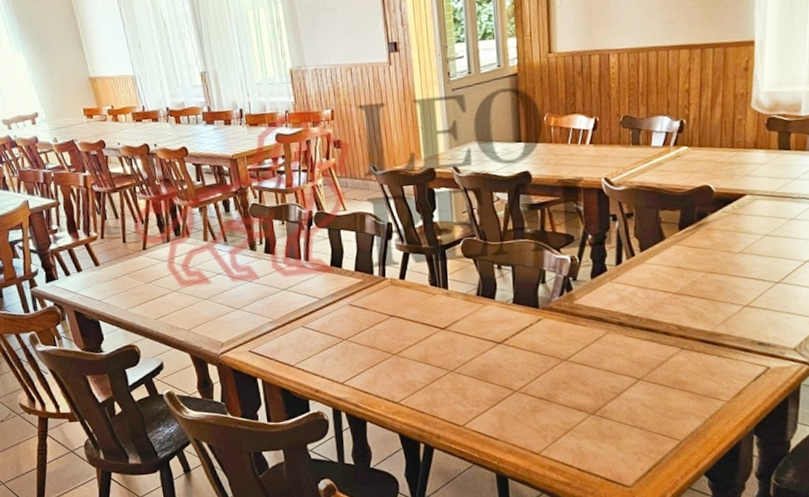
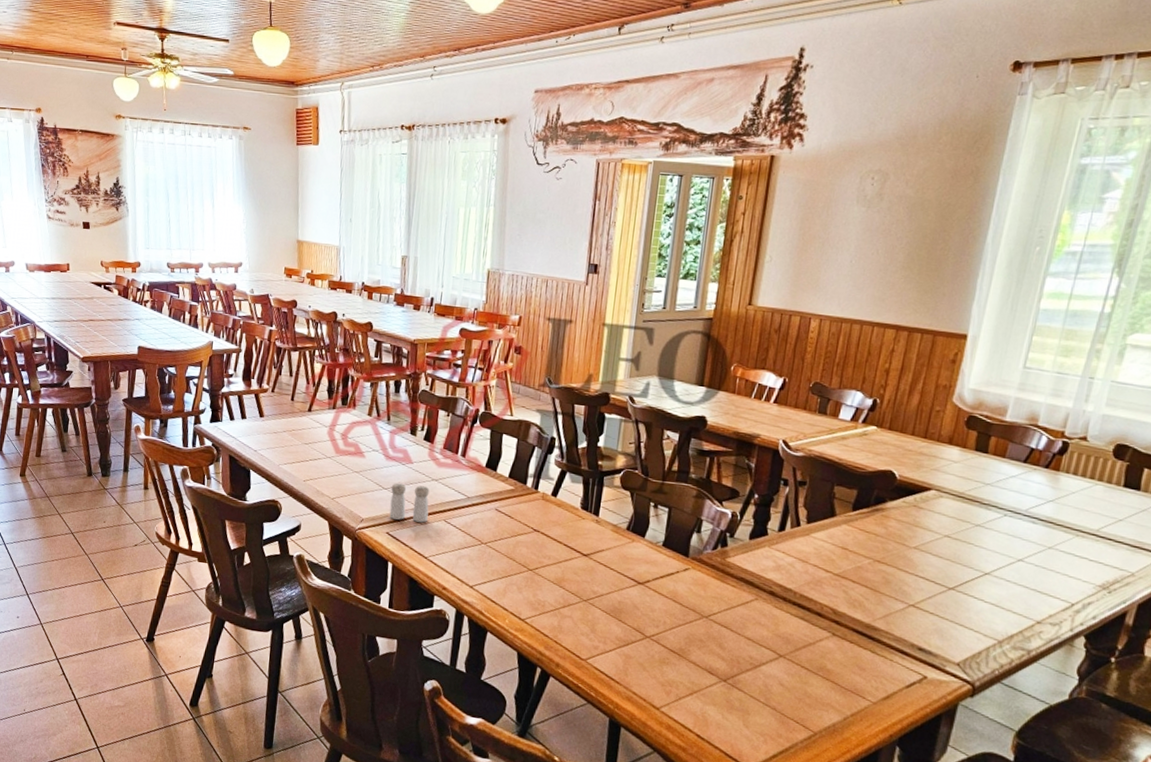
salt and pepper shaker: none [243,298,286,337] -> present [389,483,430,523]

